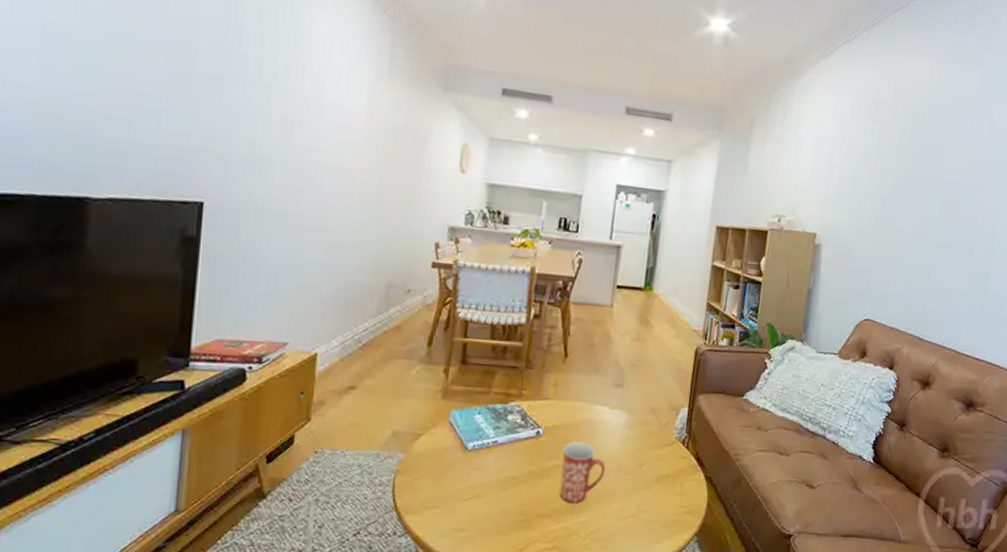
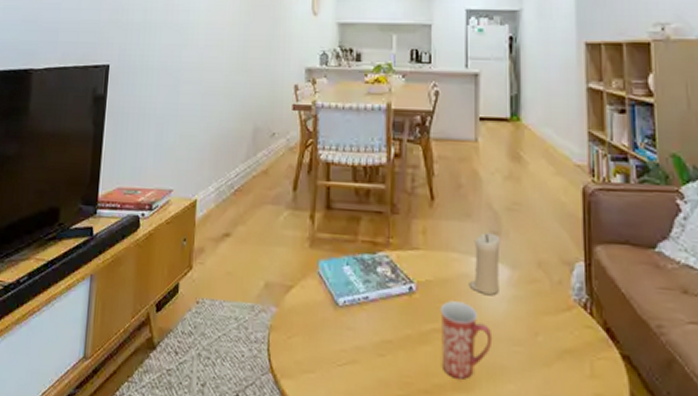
candle: none [590,385,623,437] -> present [468,232,501,296]

